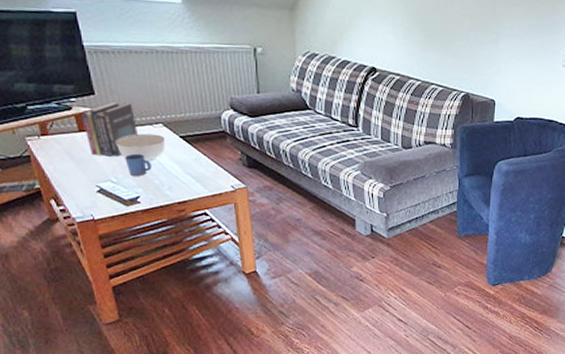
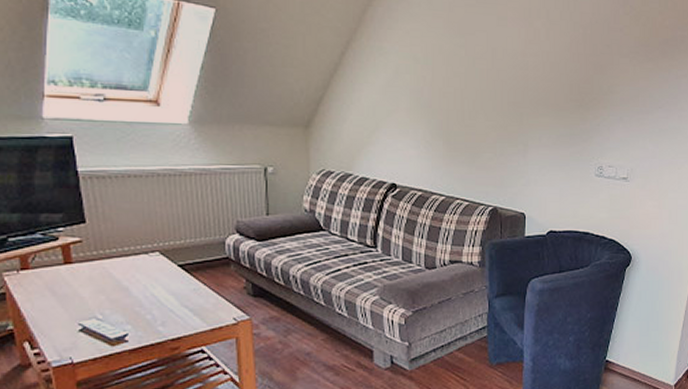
books: present [81,102,138,157] -> none [69,231,131,291]
bowl: present [115,133,165,162] -> none [104,263,160,294]
mug: present [125,153,152,176] -> none [114,286,144,311]

